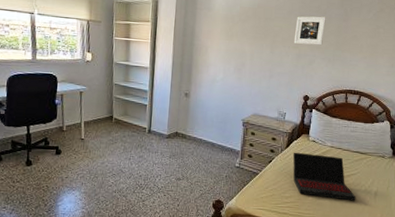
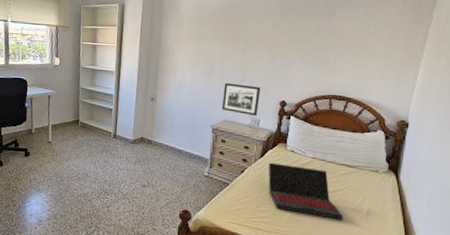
picture frame: none [251,79,287,110] -> present [221,83,261,117]
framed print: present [293,16,326,46] -> none [268,15,306,47]

